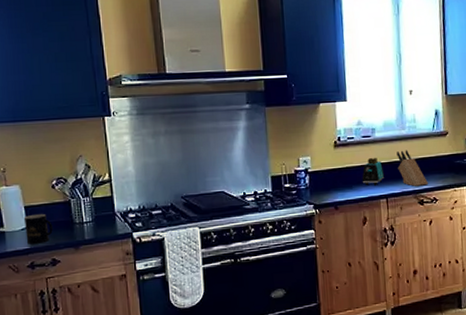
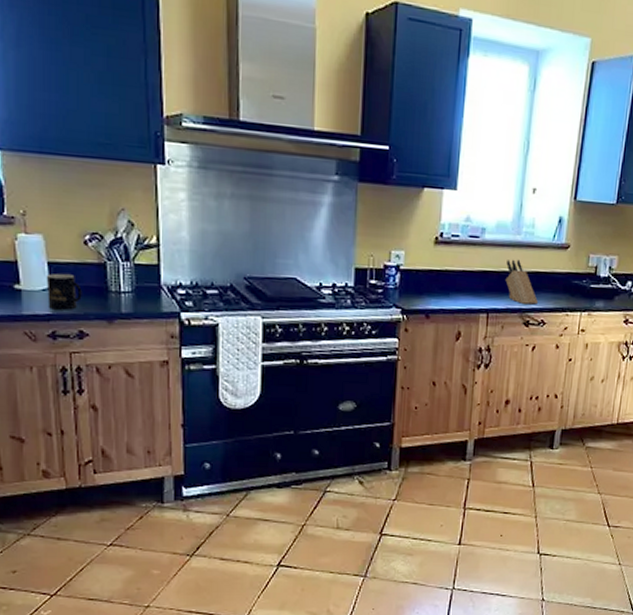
toaster: present [362,157,385,186] -> none [461,262,489,296]

